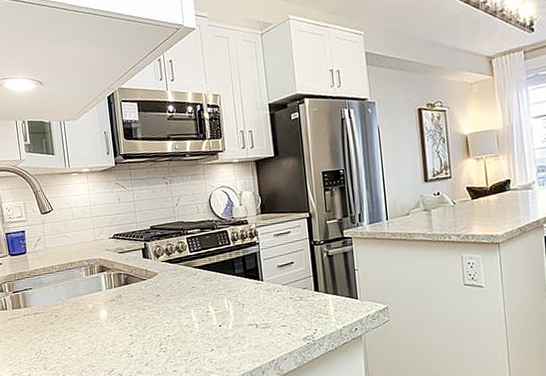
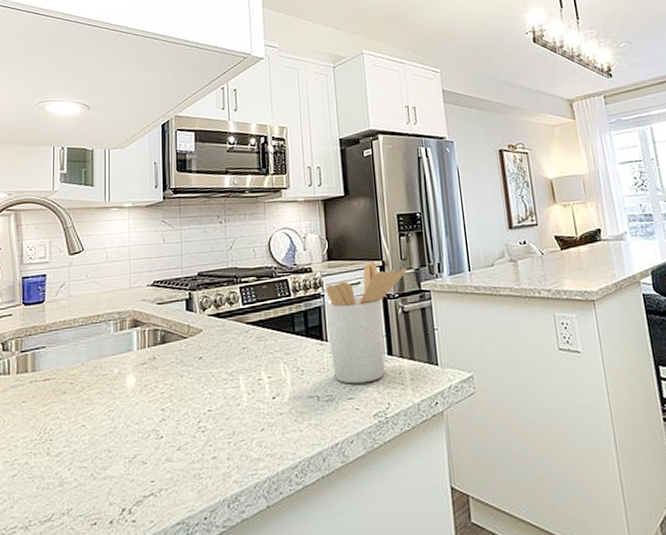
utensil holder: none [260,213,332,315] -> present [325,261,407,384]

